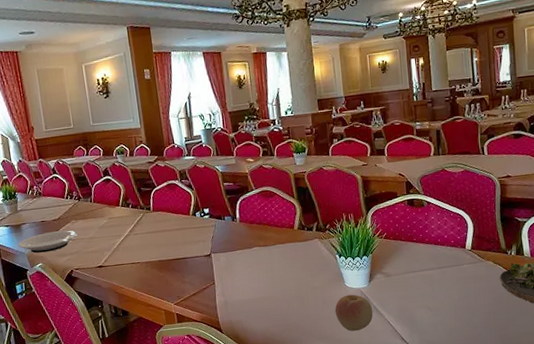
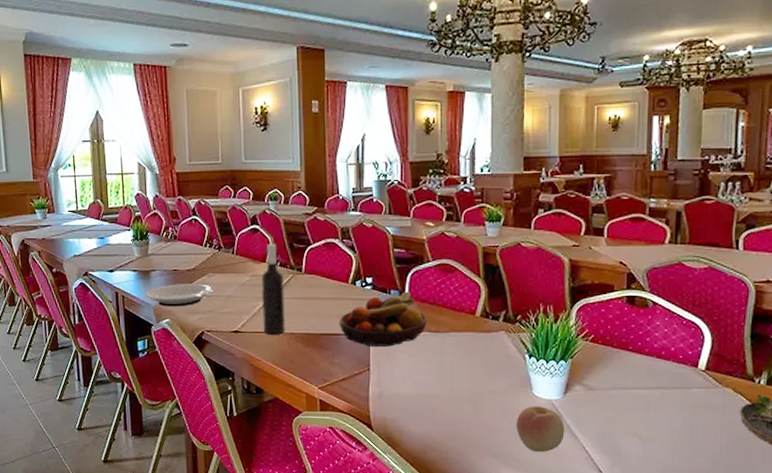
wine bottle: none [117,189,142,266] -> present [261,243,285,336]
fruit bowl: none [185,216,257,265] -> present [339,291,427,348]

